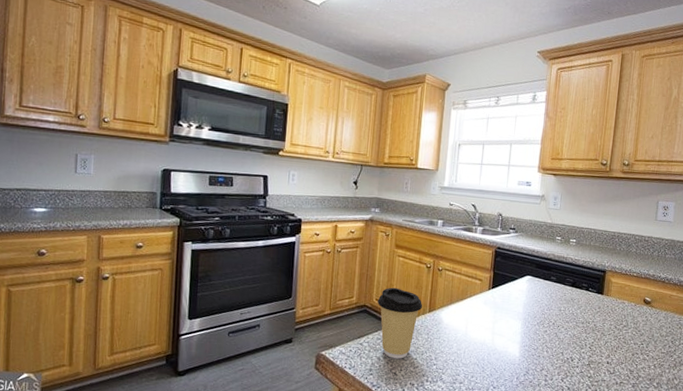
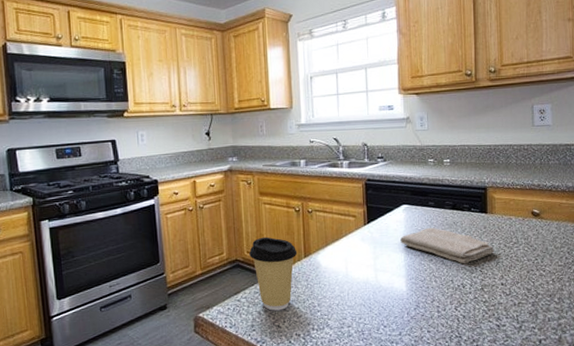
washcloth: none [520,300,605,339] -> present [400,227,495,264]

